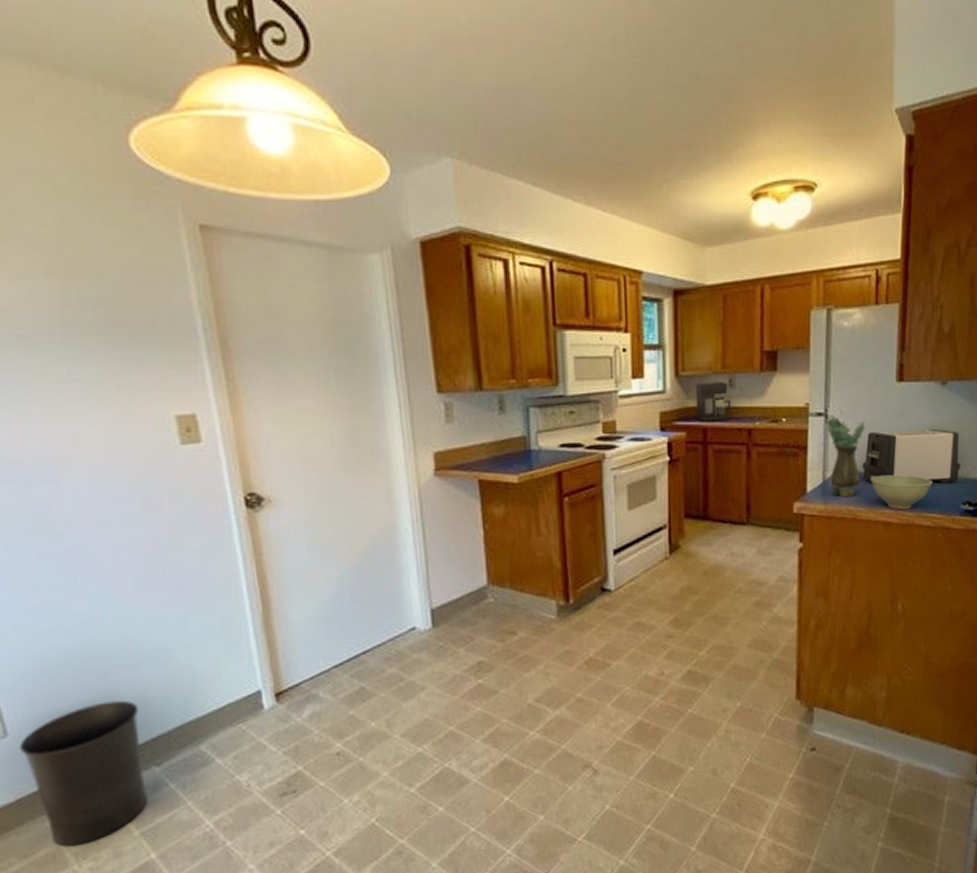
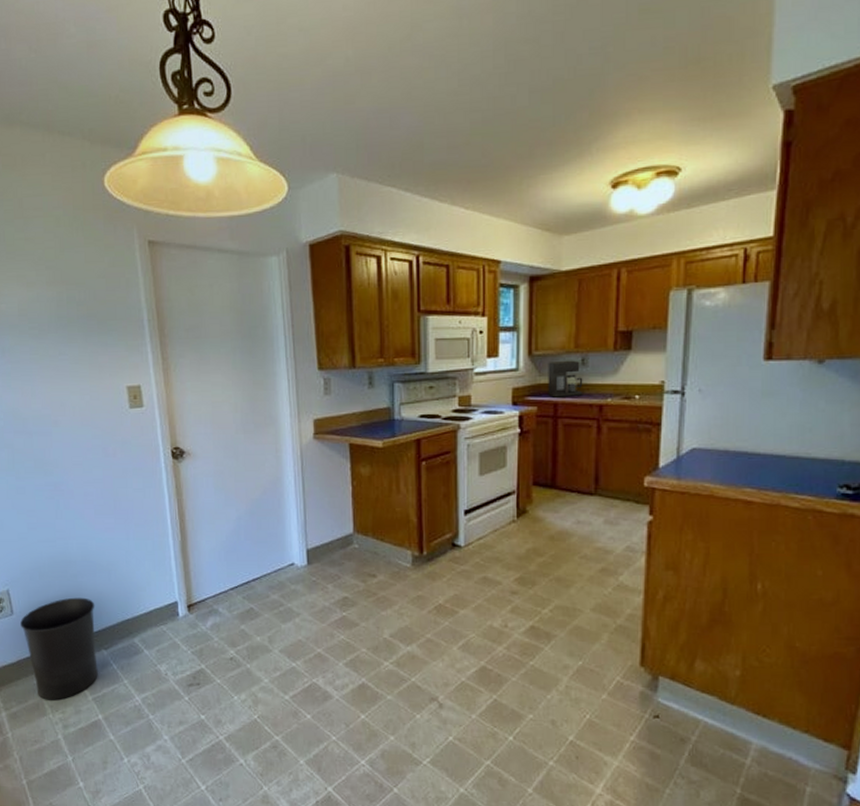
vase: present [824,414,866,498] -> none [680,392,727,474]
toaster: present [862,428,961,484] -> none [721,408,839,466]
bowl: present [871,474,933,510] -> none [731,453,803,490]

